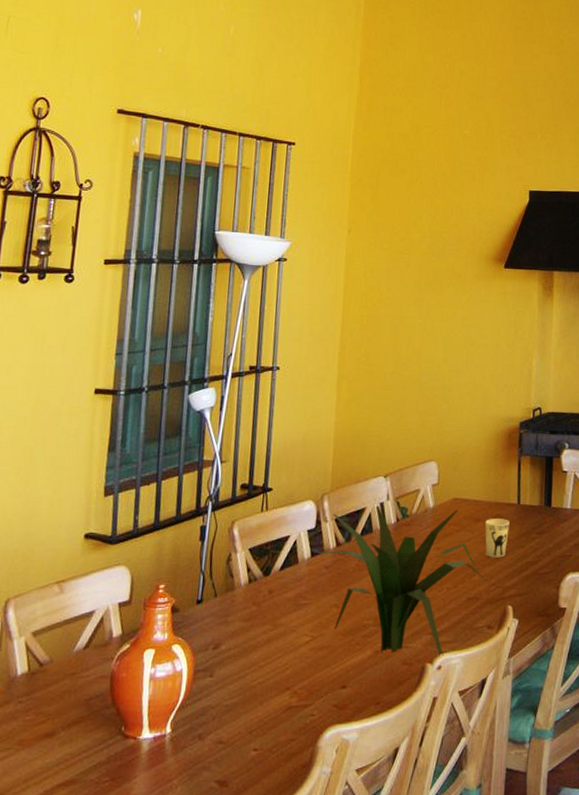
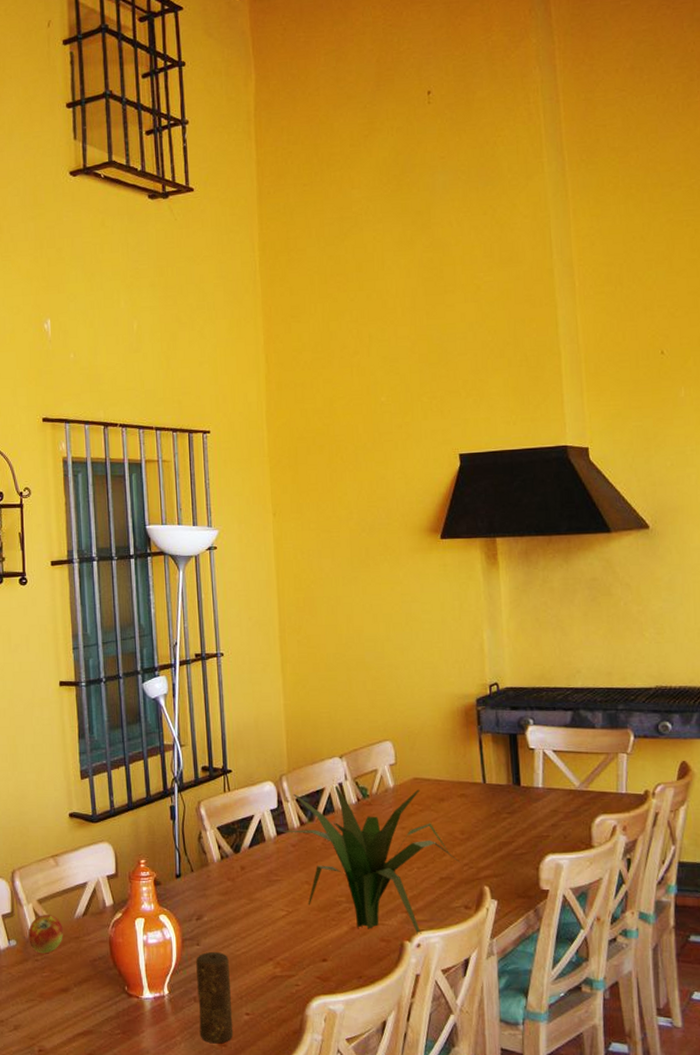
fruit: none [14,649,58,694] -> present [28,915,63,954]
candle: none [200,682,243,785] -> present [196,951,234,1044]
cup: present [485,519,510,558] -> none [450,798,477,838]

